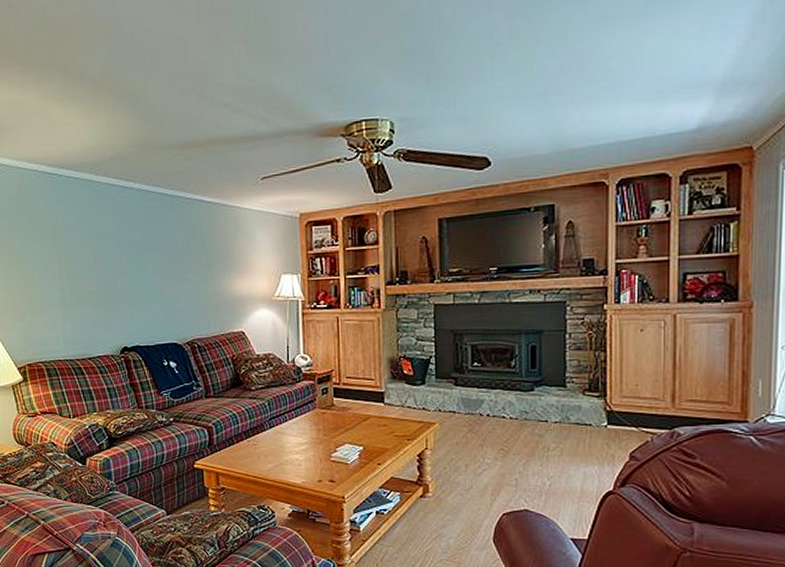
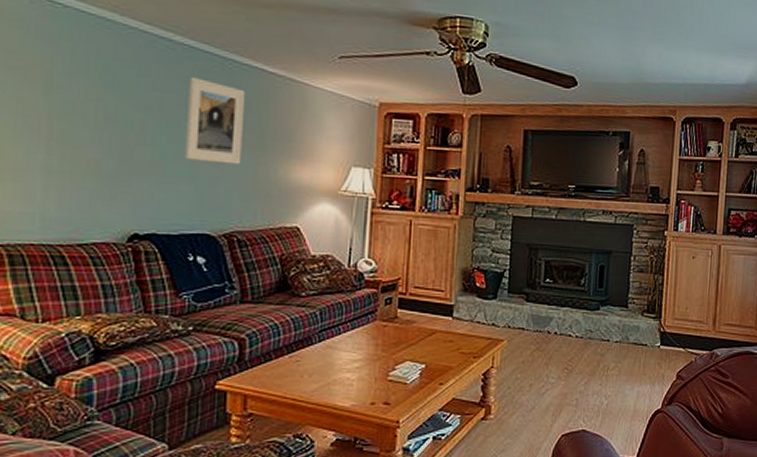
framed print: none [148,215,194,284] -> present [184,76,246,165]

